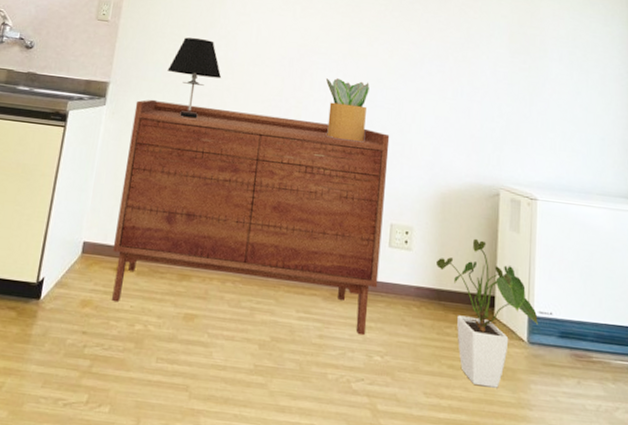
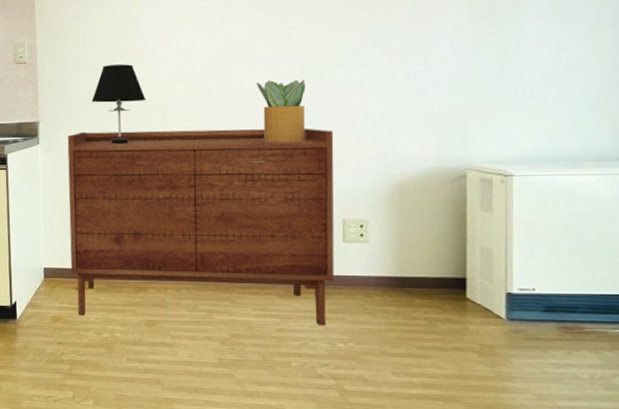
house plant: present [436,238,538,388] -> none [397,223,518,364]

